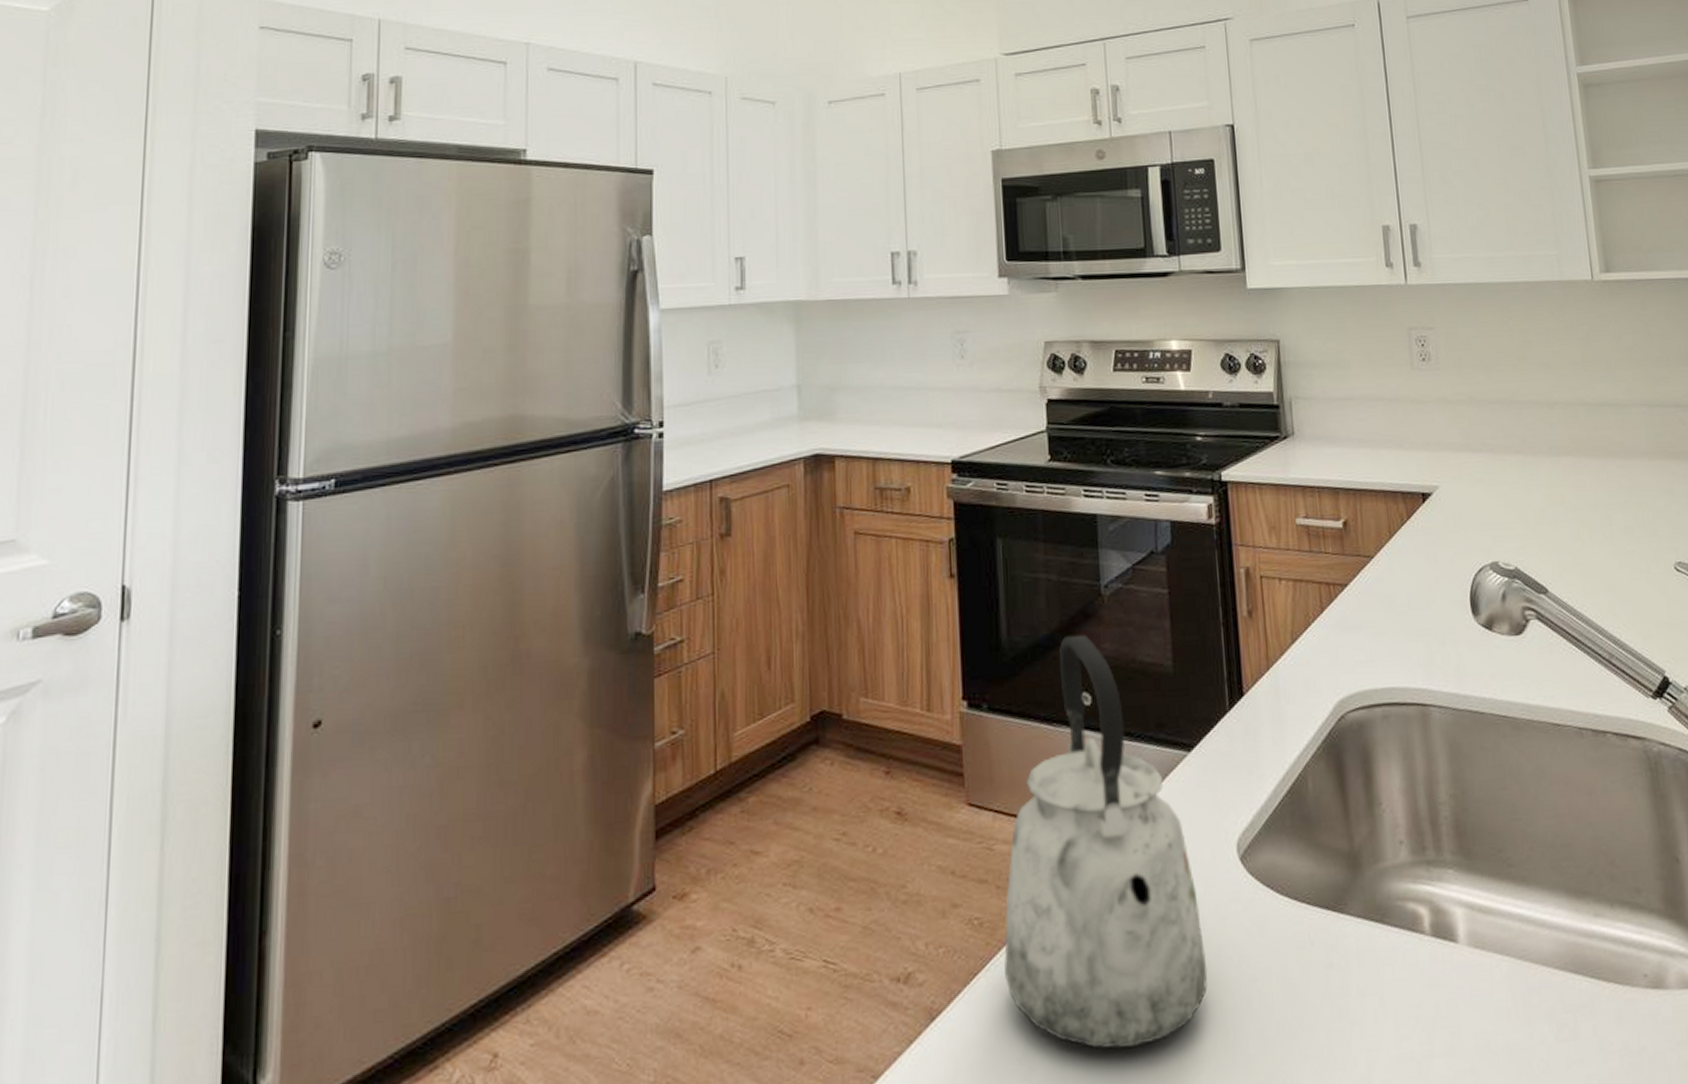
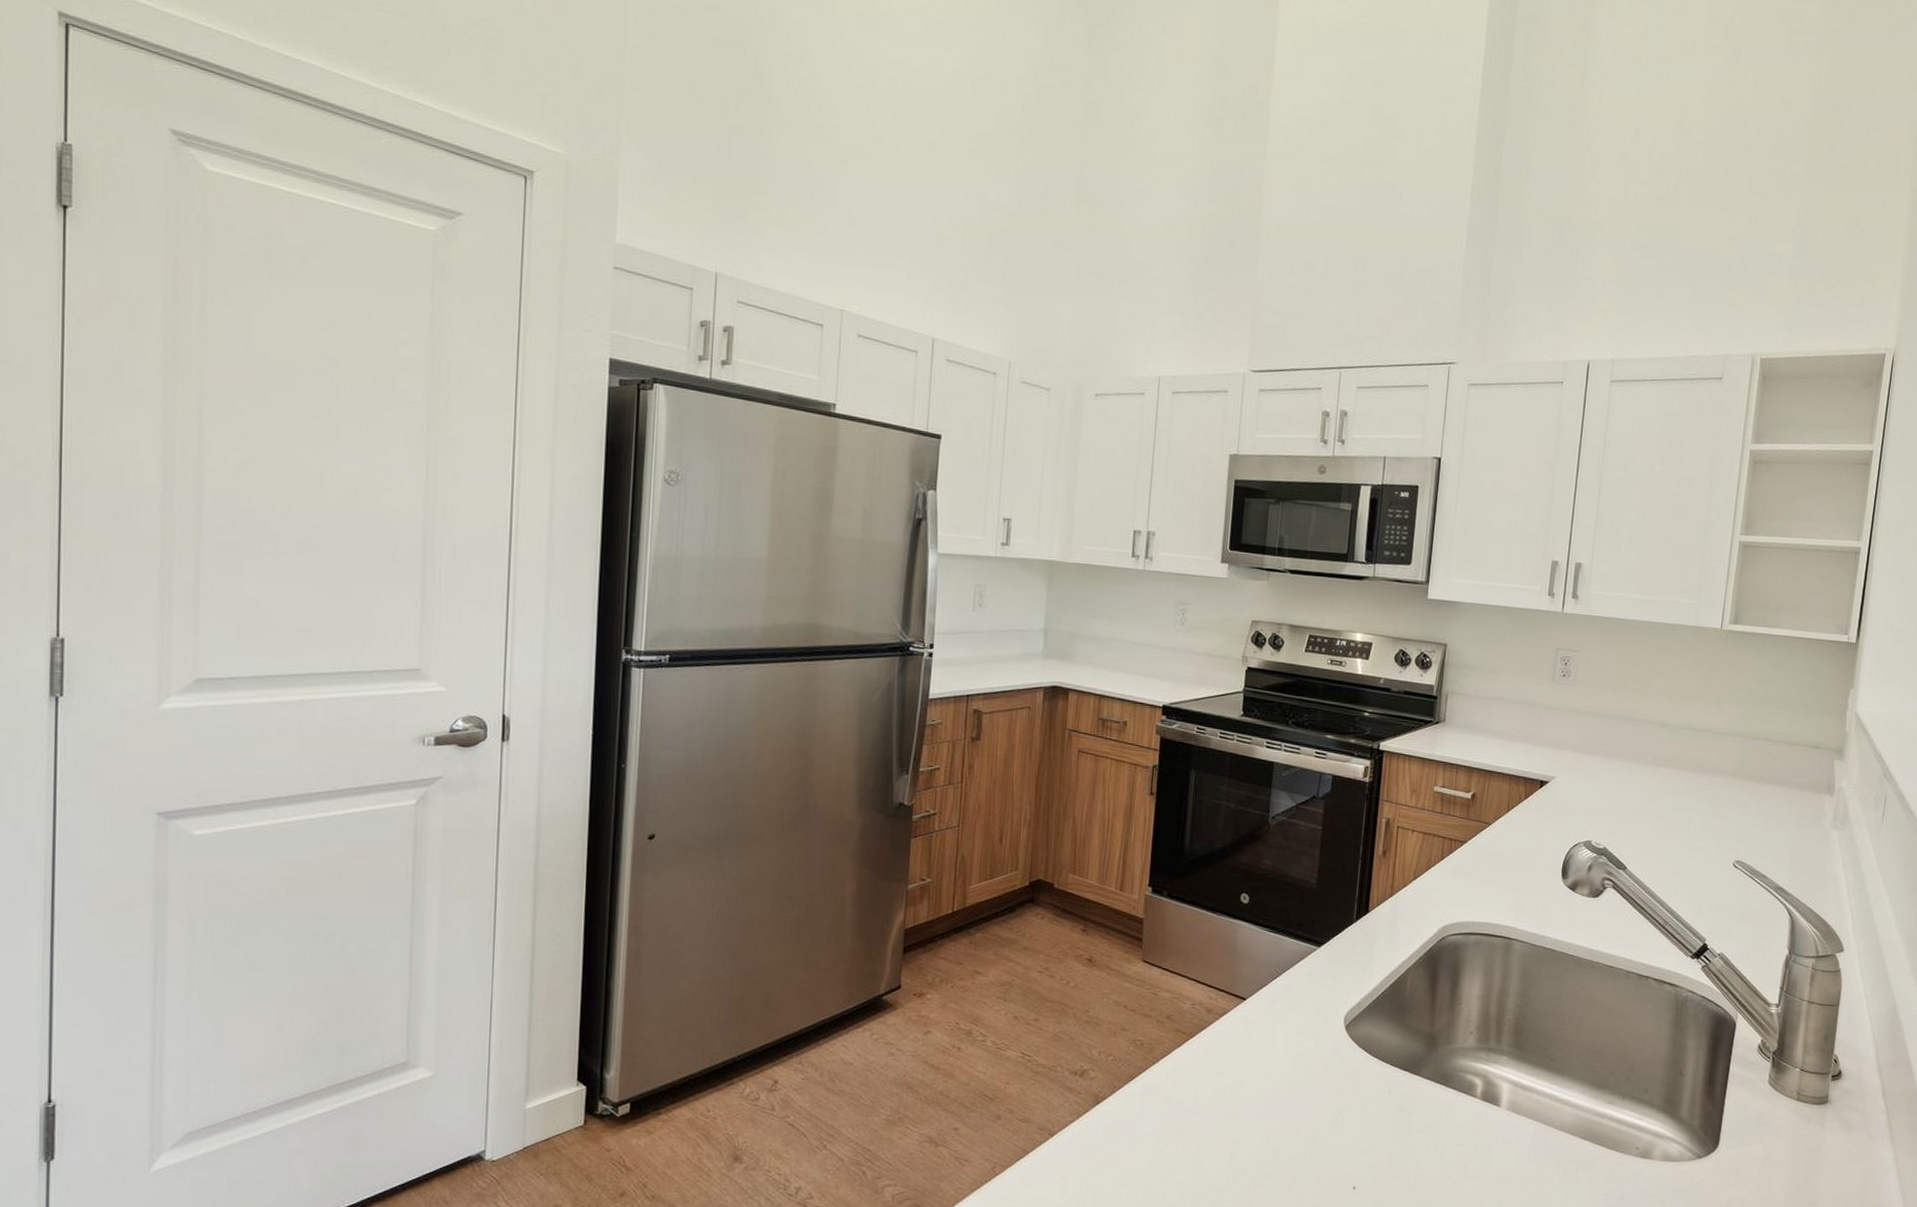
kettle: present [1004,634,1208,1049] -> none [1155,850,1308,1142]

